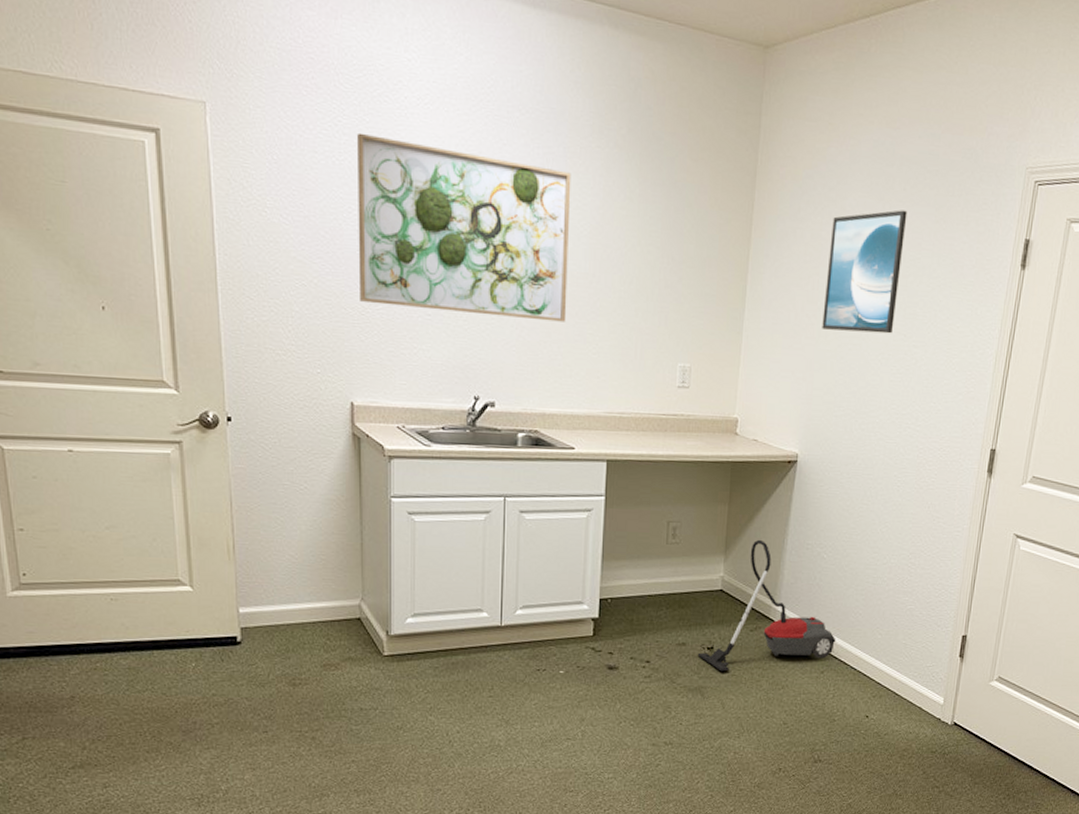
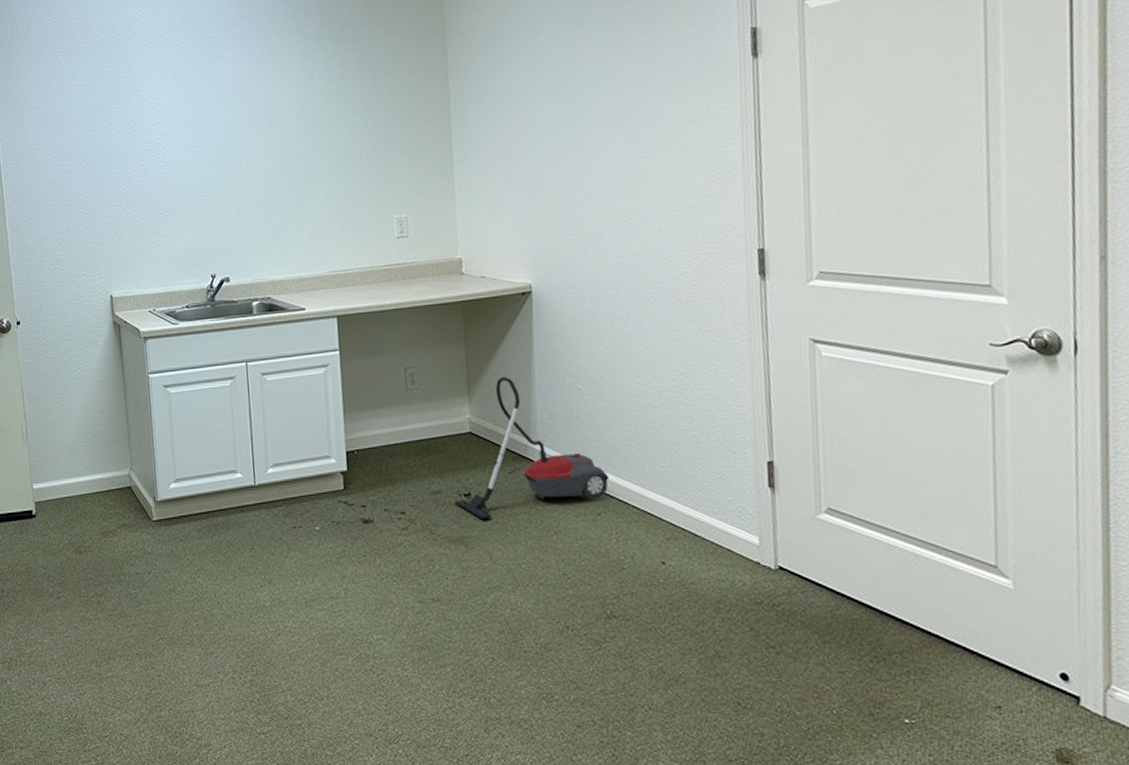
wall art: present [358,132,572,322] -> none [101,69,285,210]
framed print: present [822,210,908,334] -> none [529,29,615,159]

